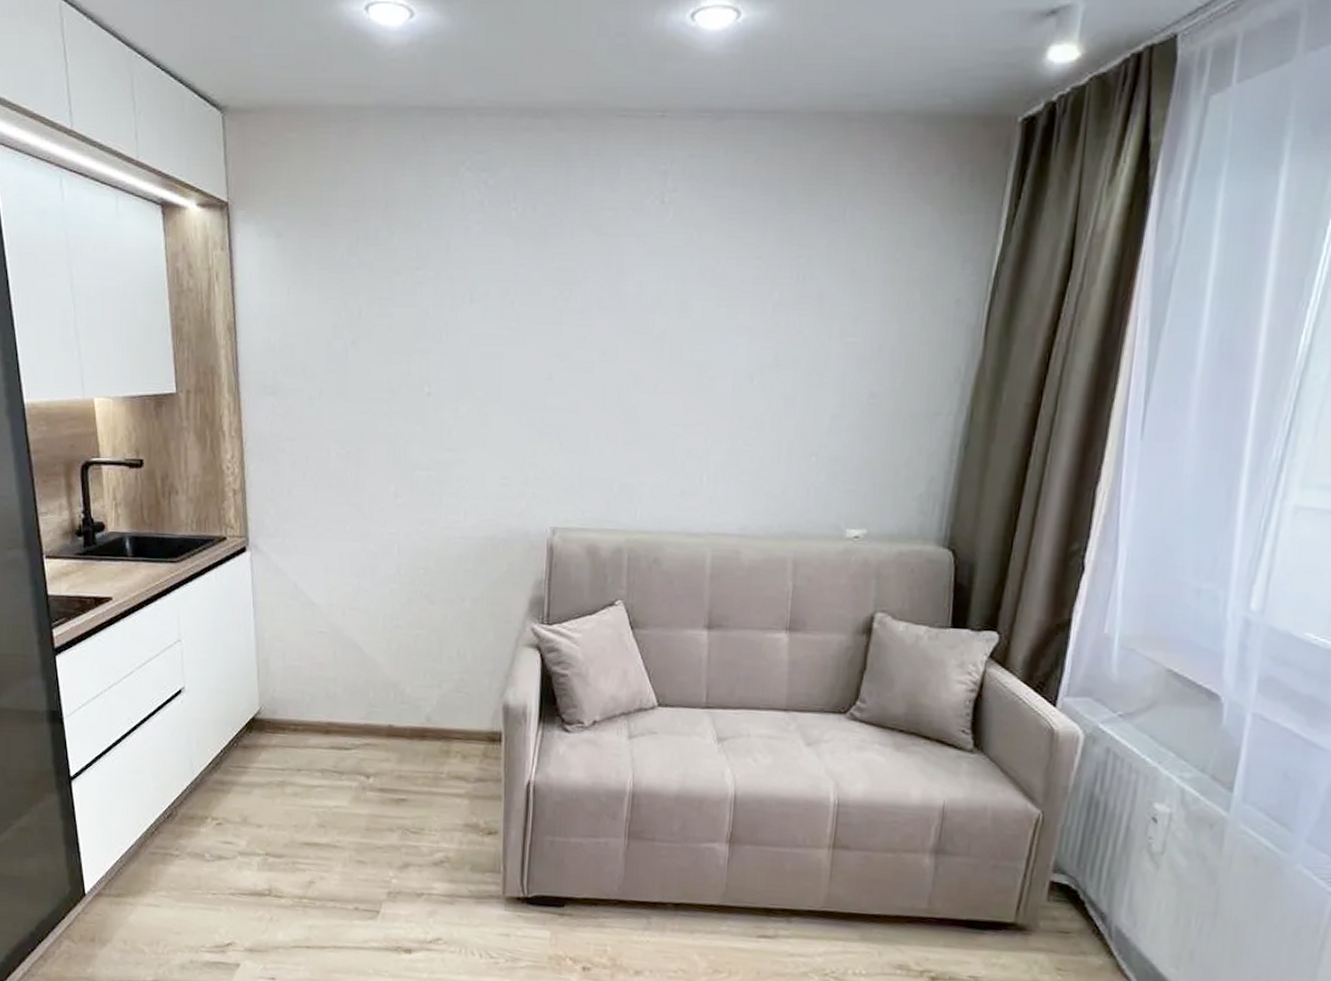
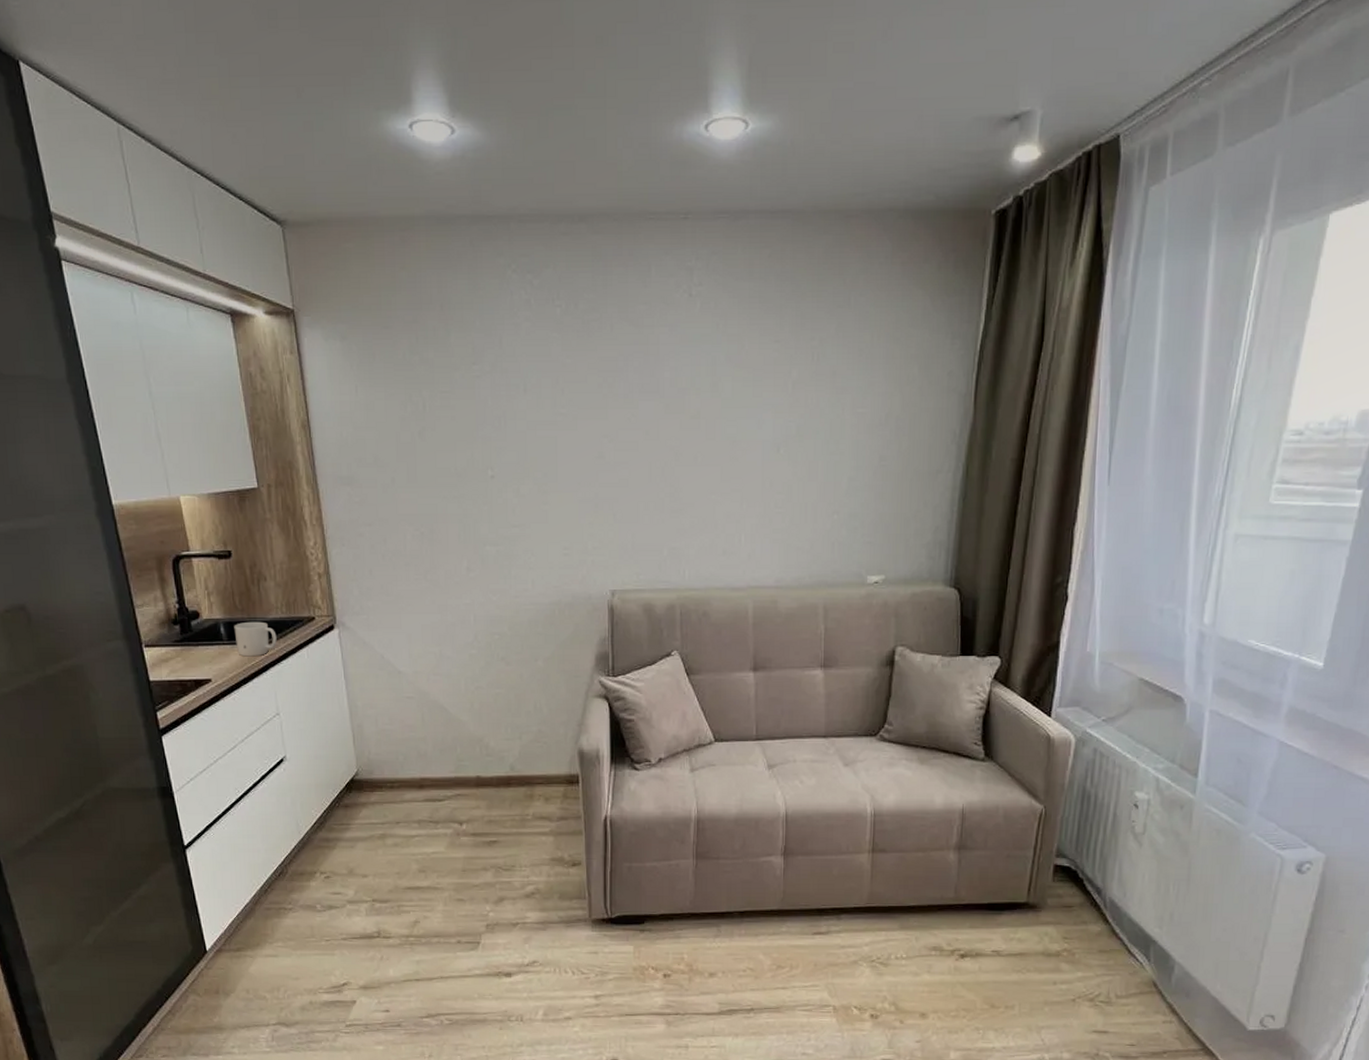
mug: none [140,537,184,577] -> present [234,621,277,657]

